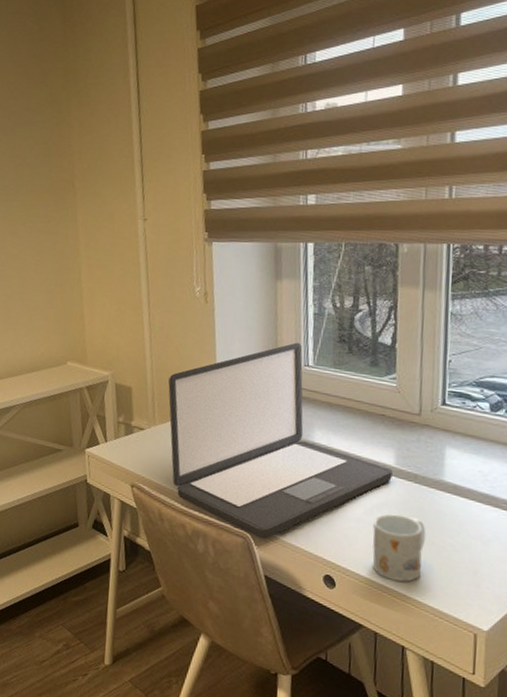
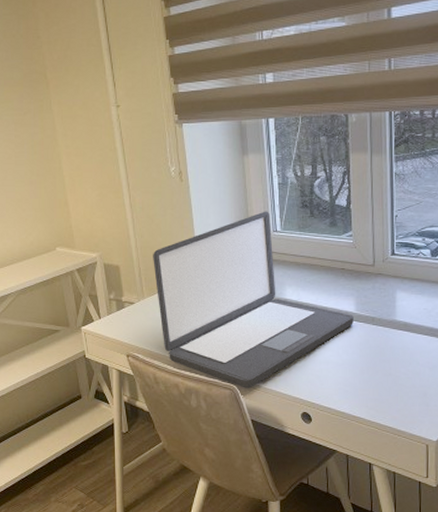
mug: present [372,514,426,582] -> none [340,353,384,409]

